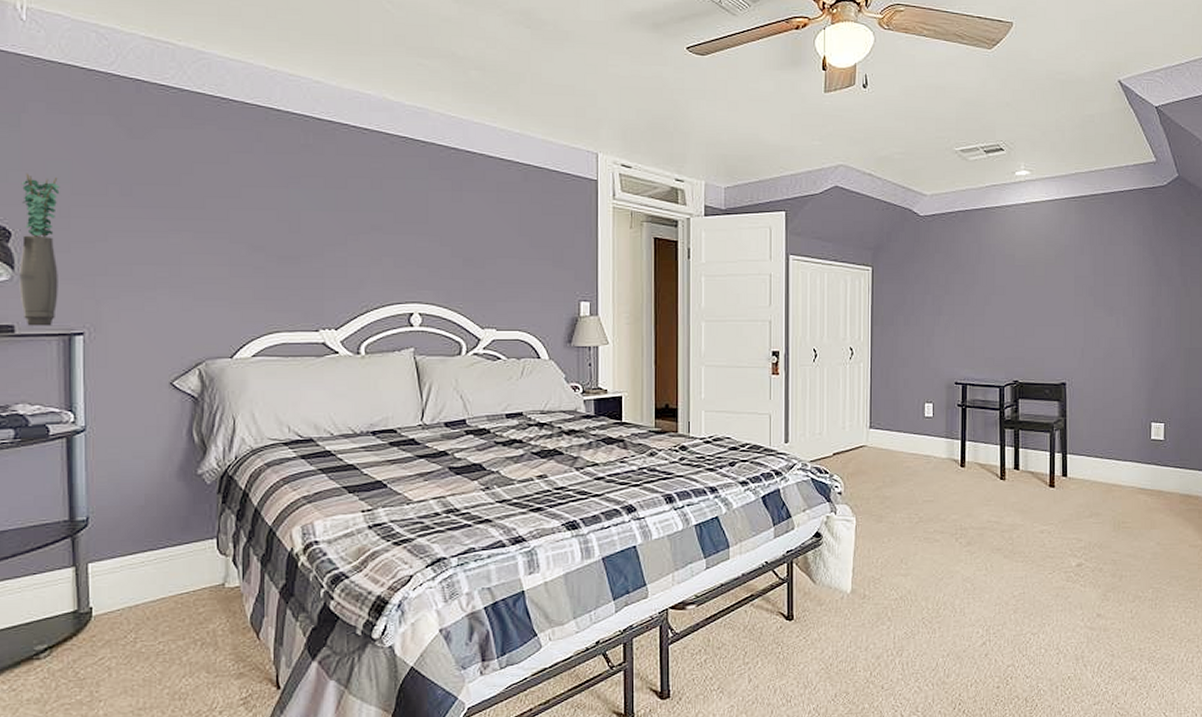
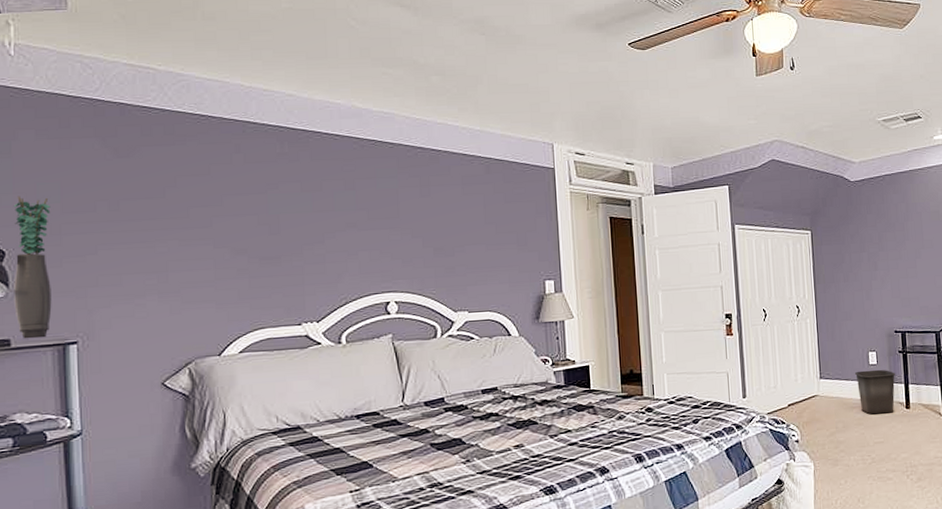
waste bin: none [907,422,953,471] -> present [854,369,896,415]

